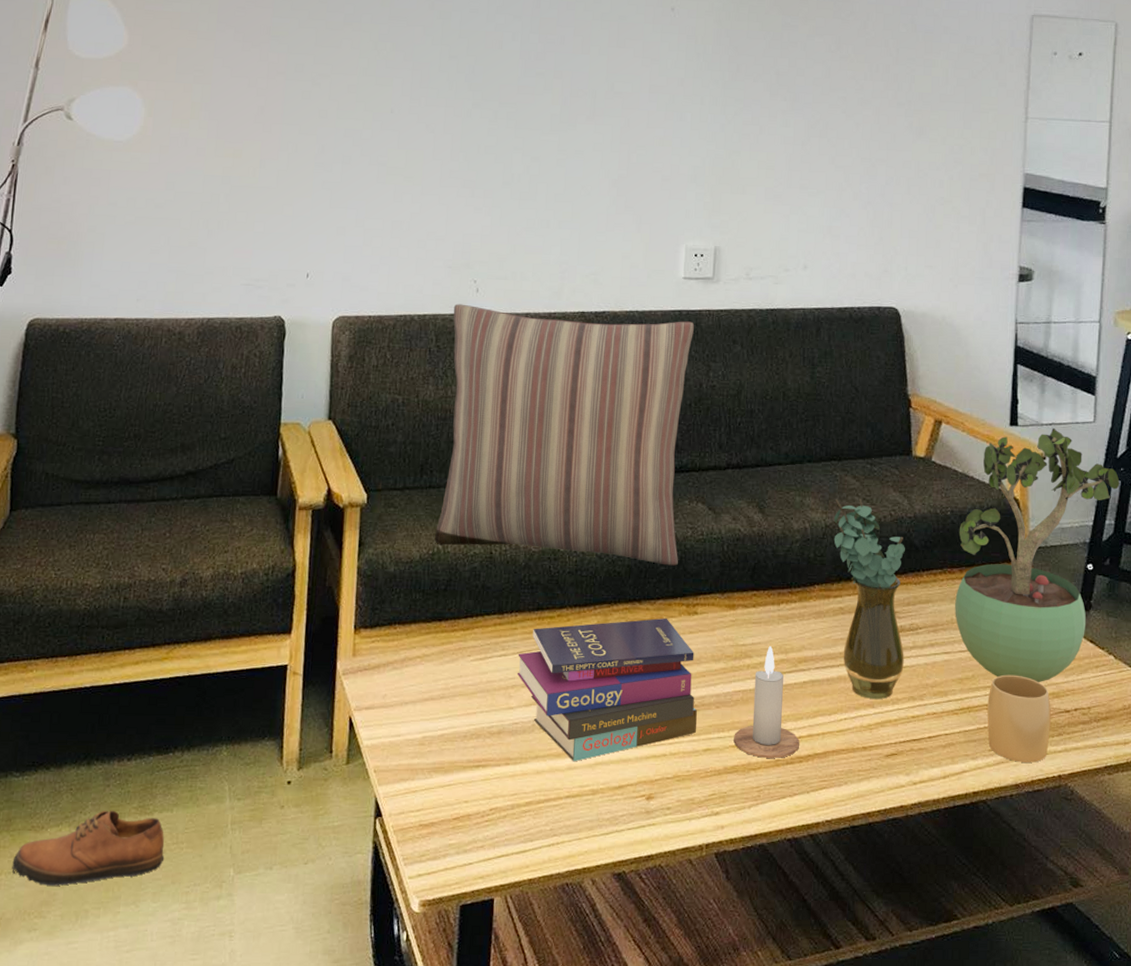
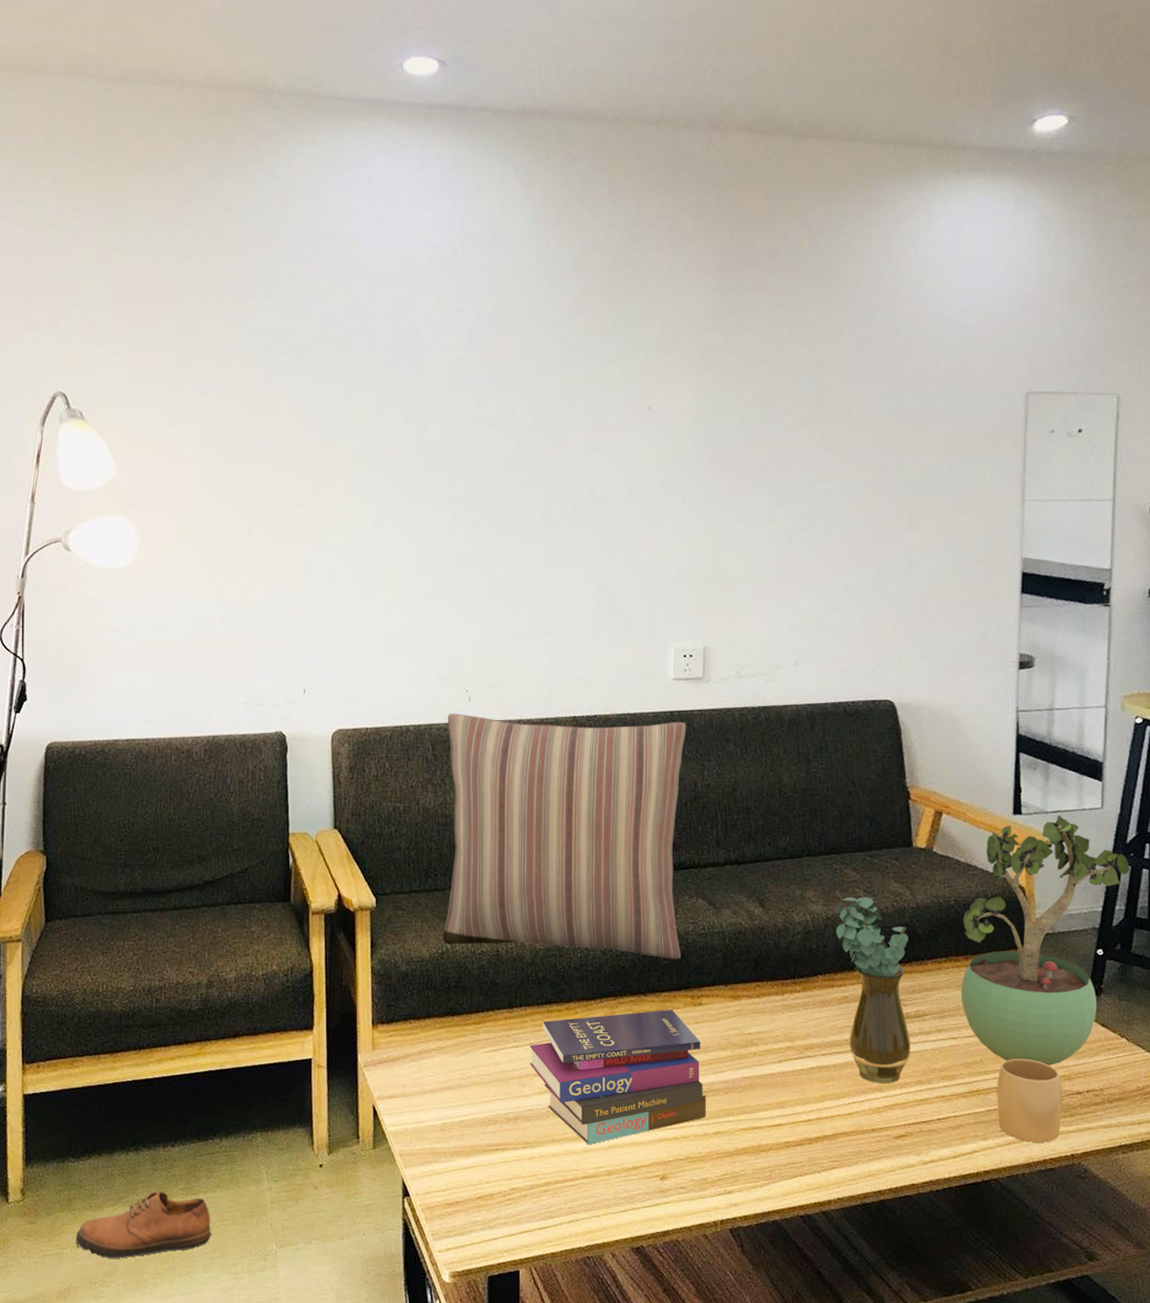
candle: present [733,646,799,758] -> none [743,1034,808,1140]

